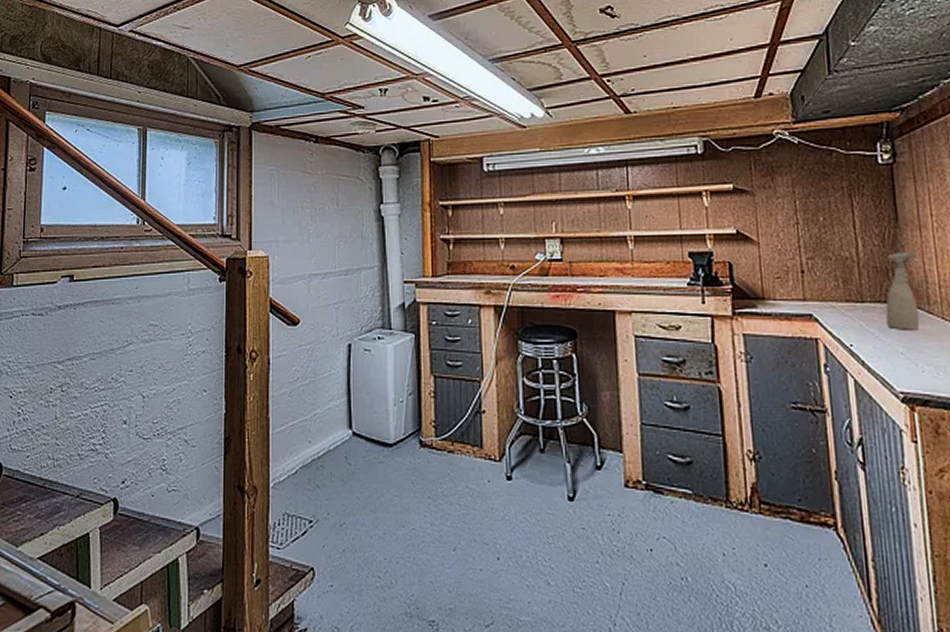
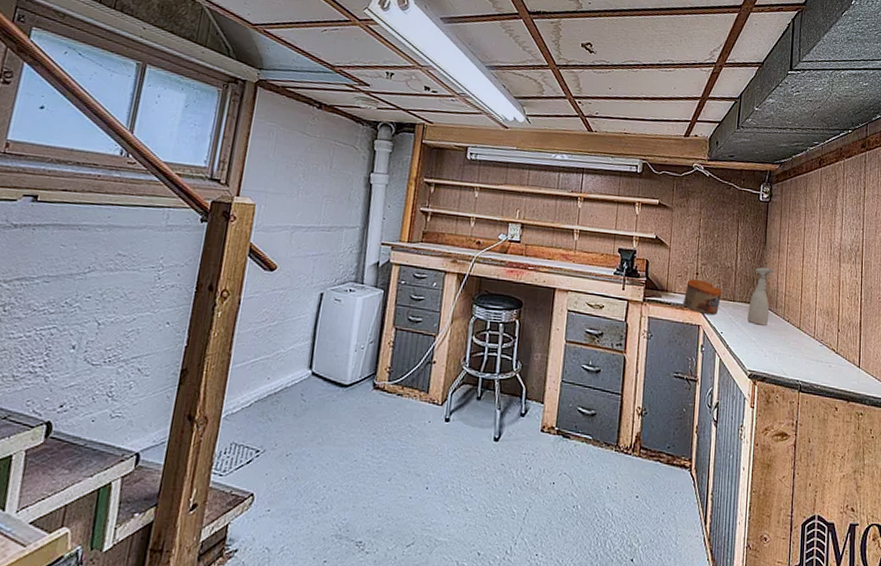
can: none [788,280,843,323] -> present [682,279,722,315]

